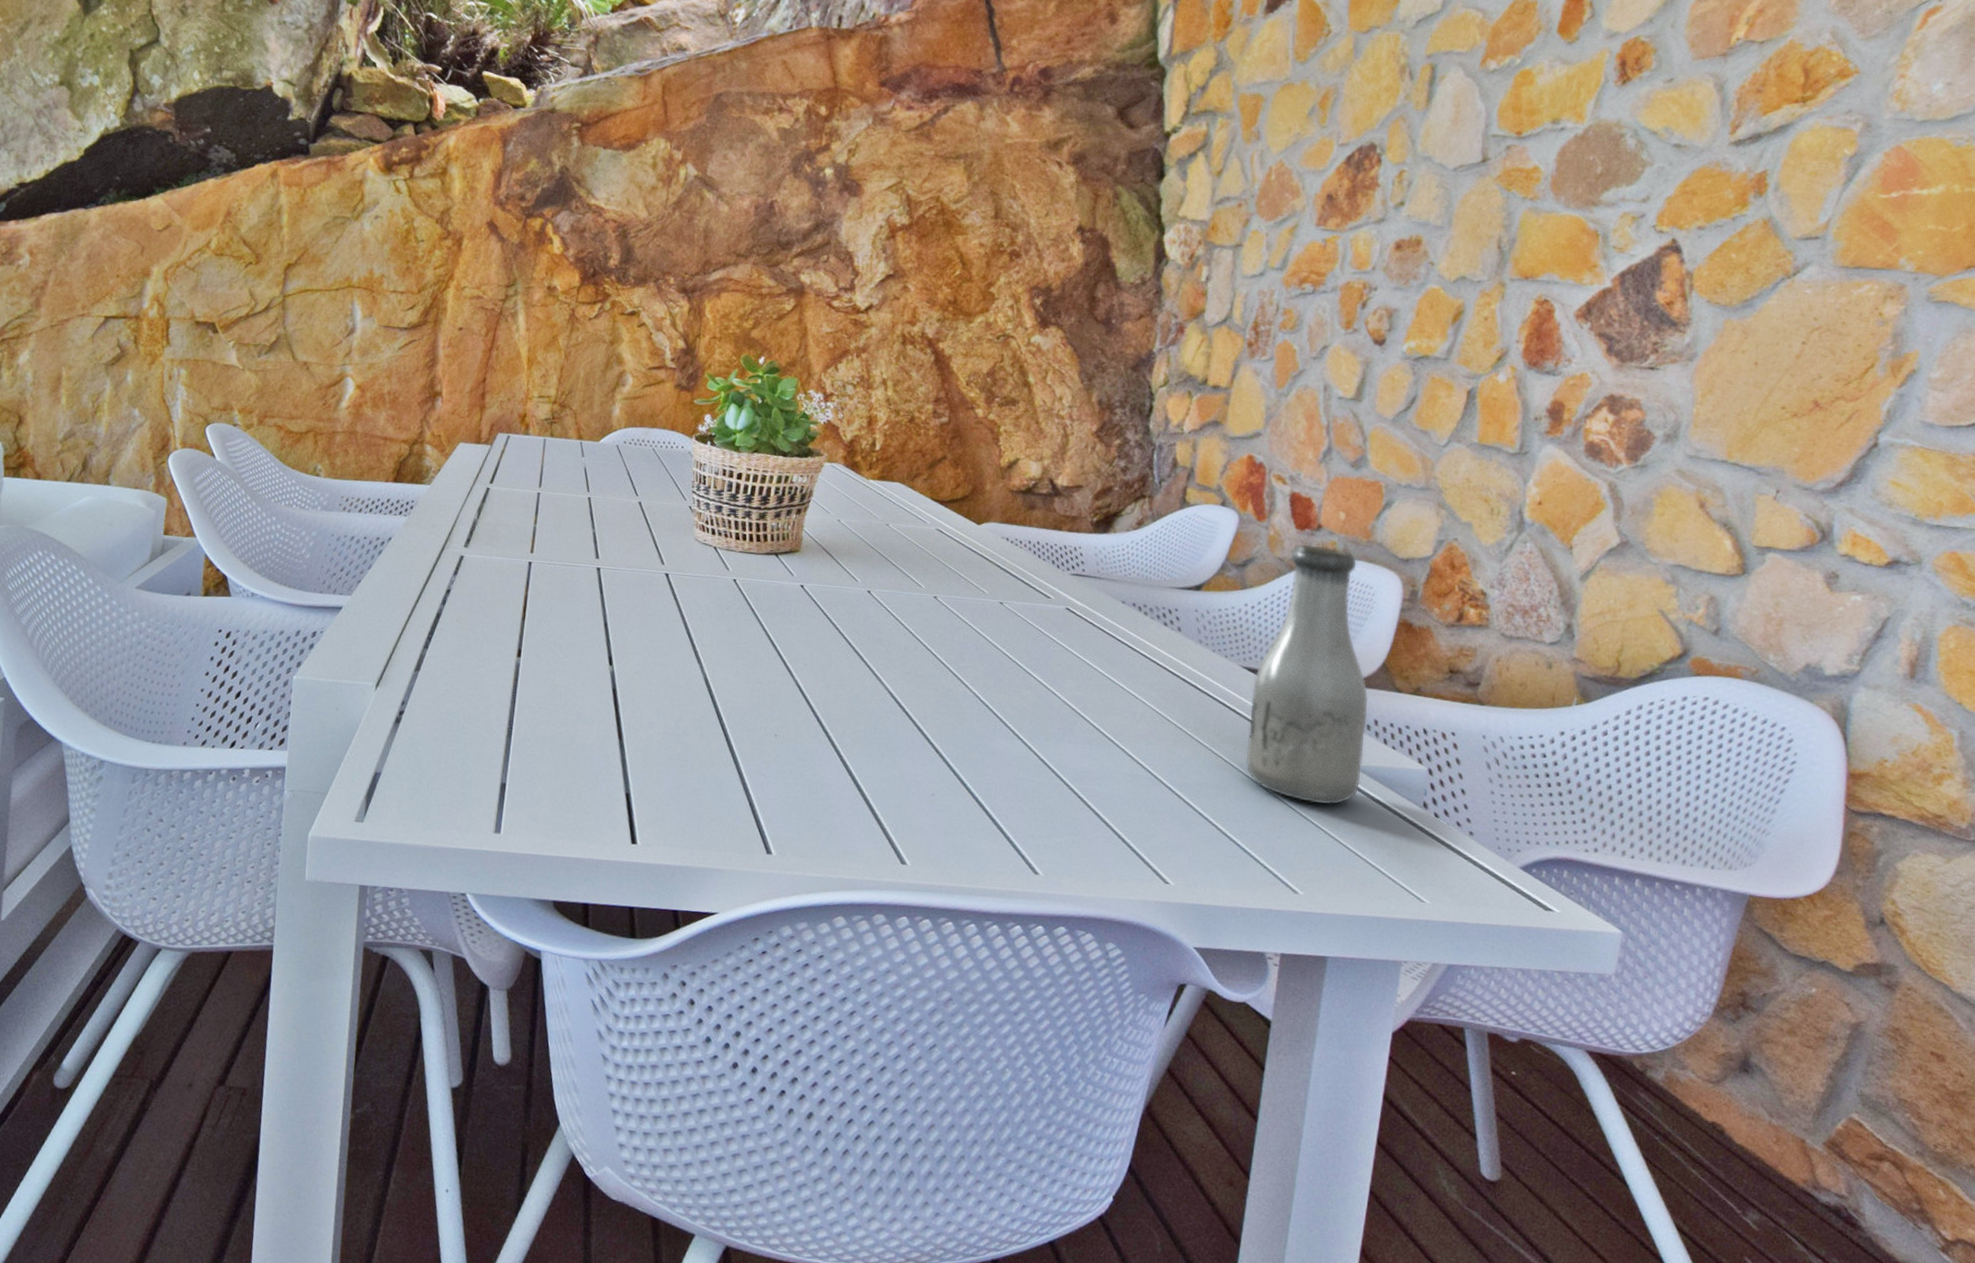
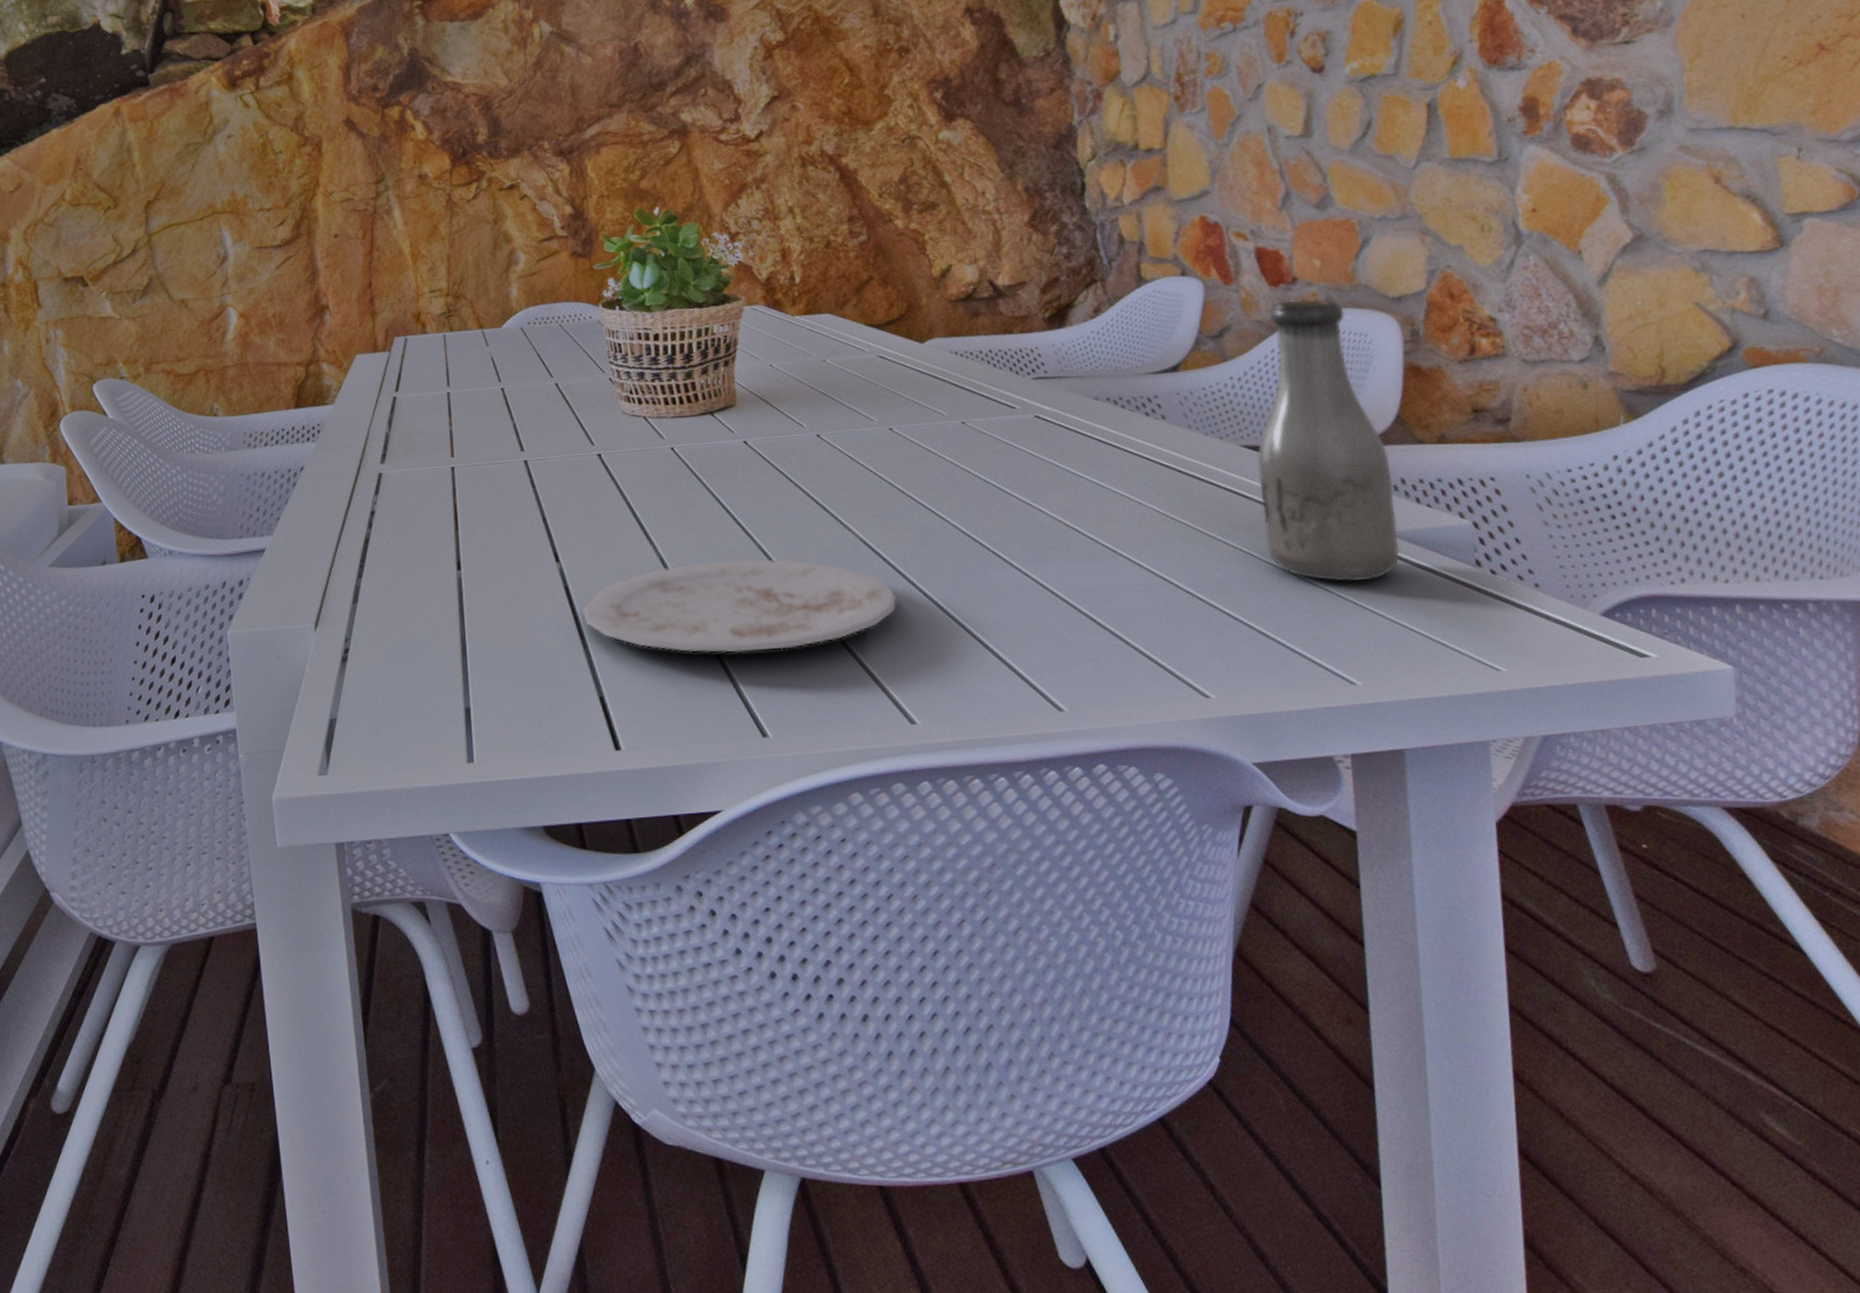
plate: none [625,687,911,779] -> present [583,559,898,653]

